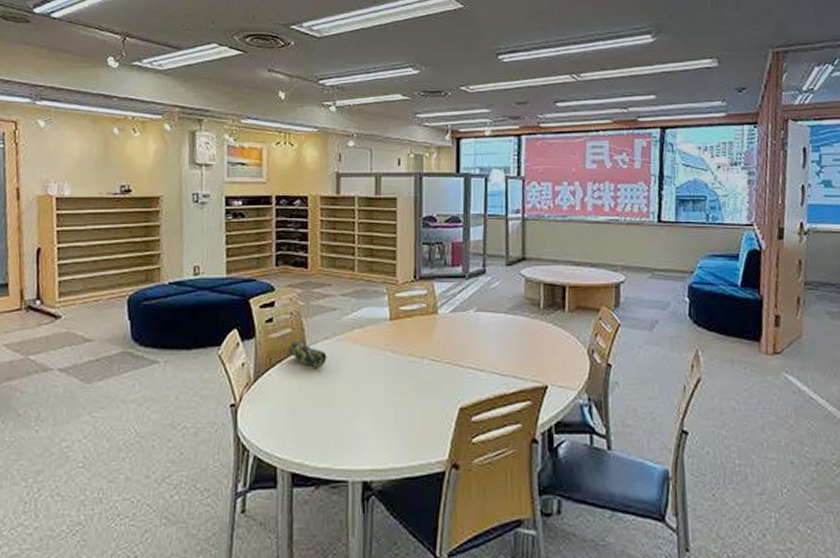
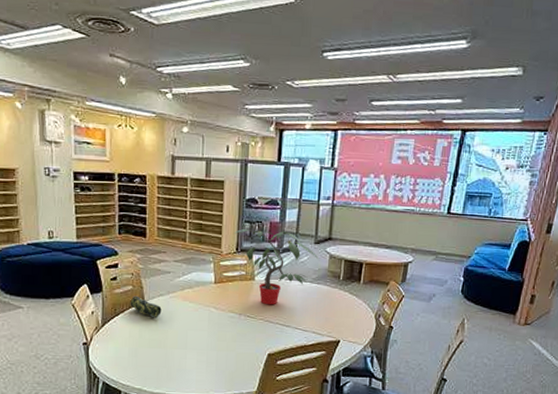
potted plant: none [410,253,513,344] -> present [234,229,319,305]

